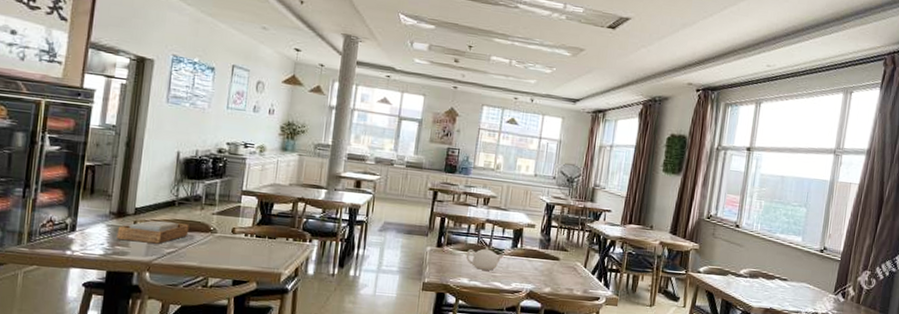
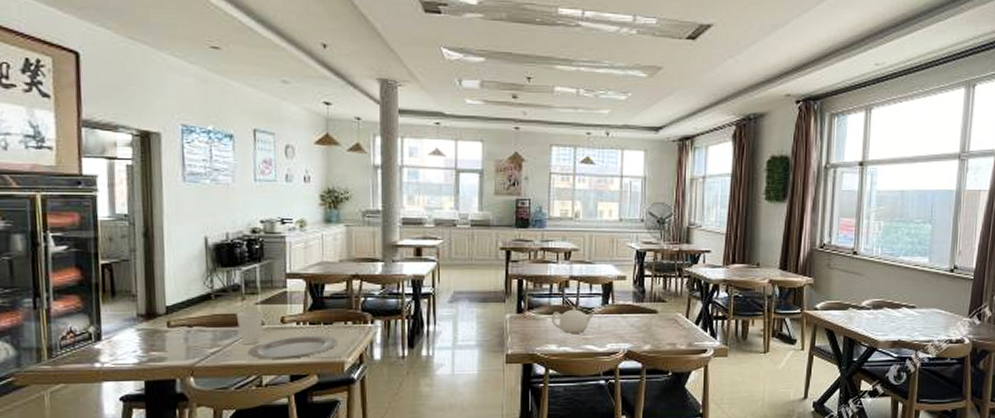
napkin holder: present [117,220,189,244] -> none [149,317,232,345]
cup: none [194,219,219,250] -> present [236,311,264,345]
plate: none [200,245,278,266] -> present [248,335,337,360]

